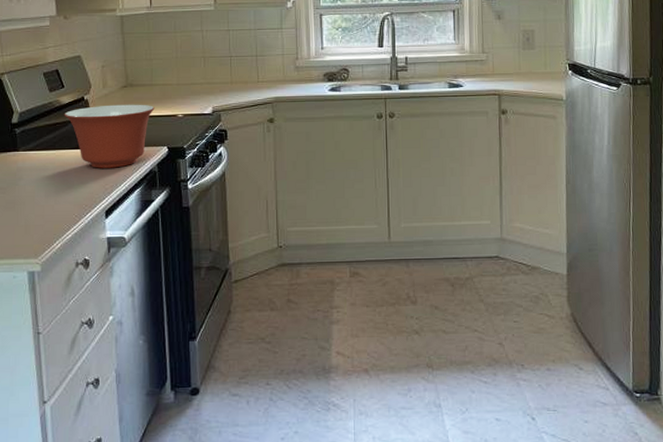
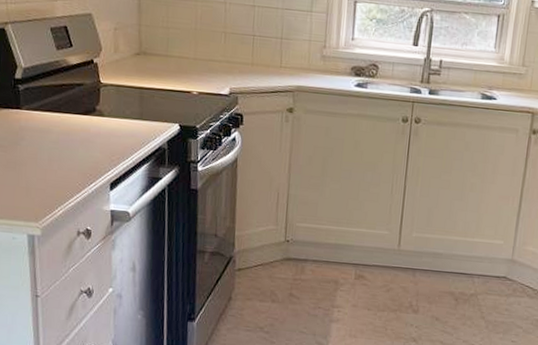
mixing bowl: present [64,104,155,168] -> none [71,71,169,140]

